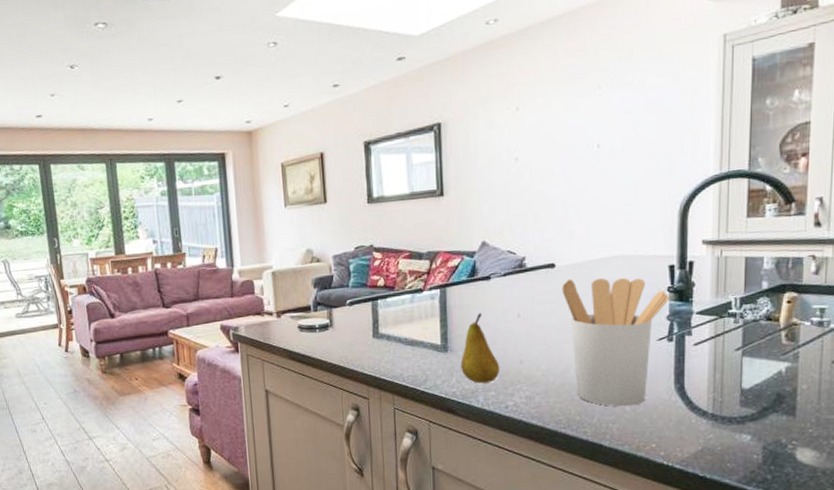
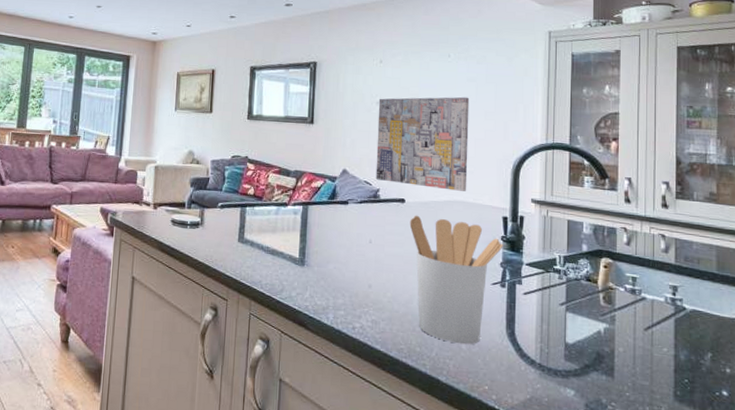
fruit: present [461,313,500,384] -> none [315,233,351,302]
wall art: none [517,134,627,248] -> present [375,96,470,191]

